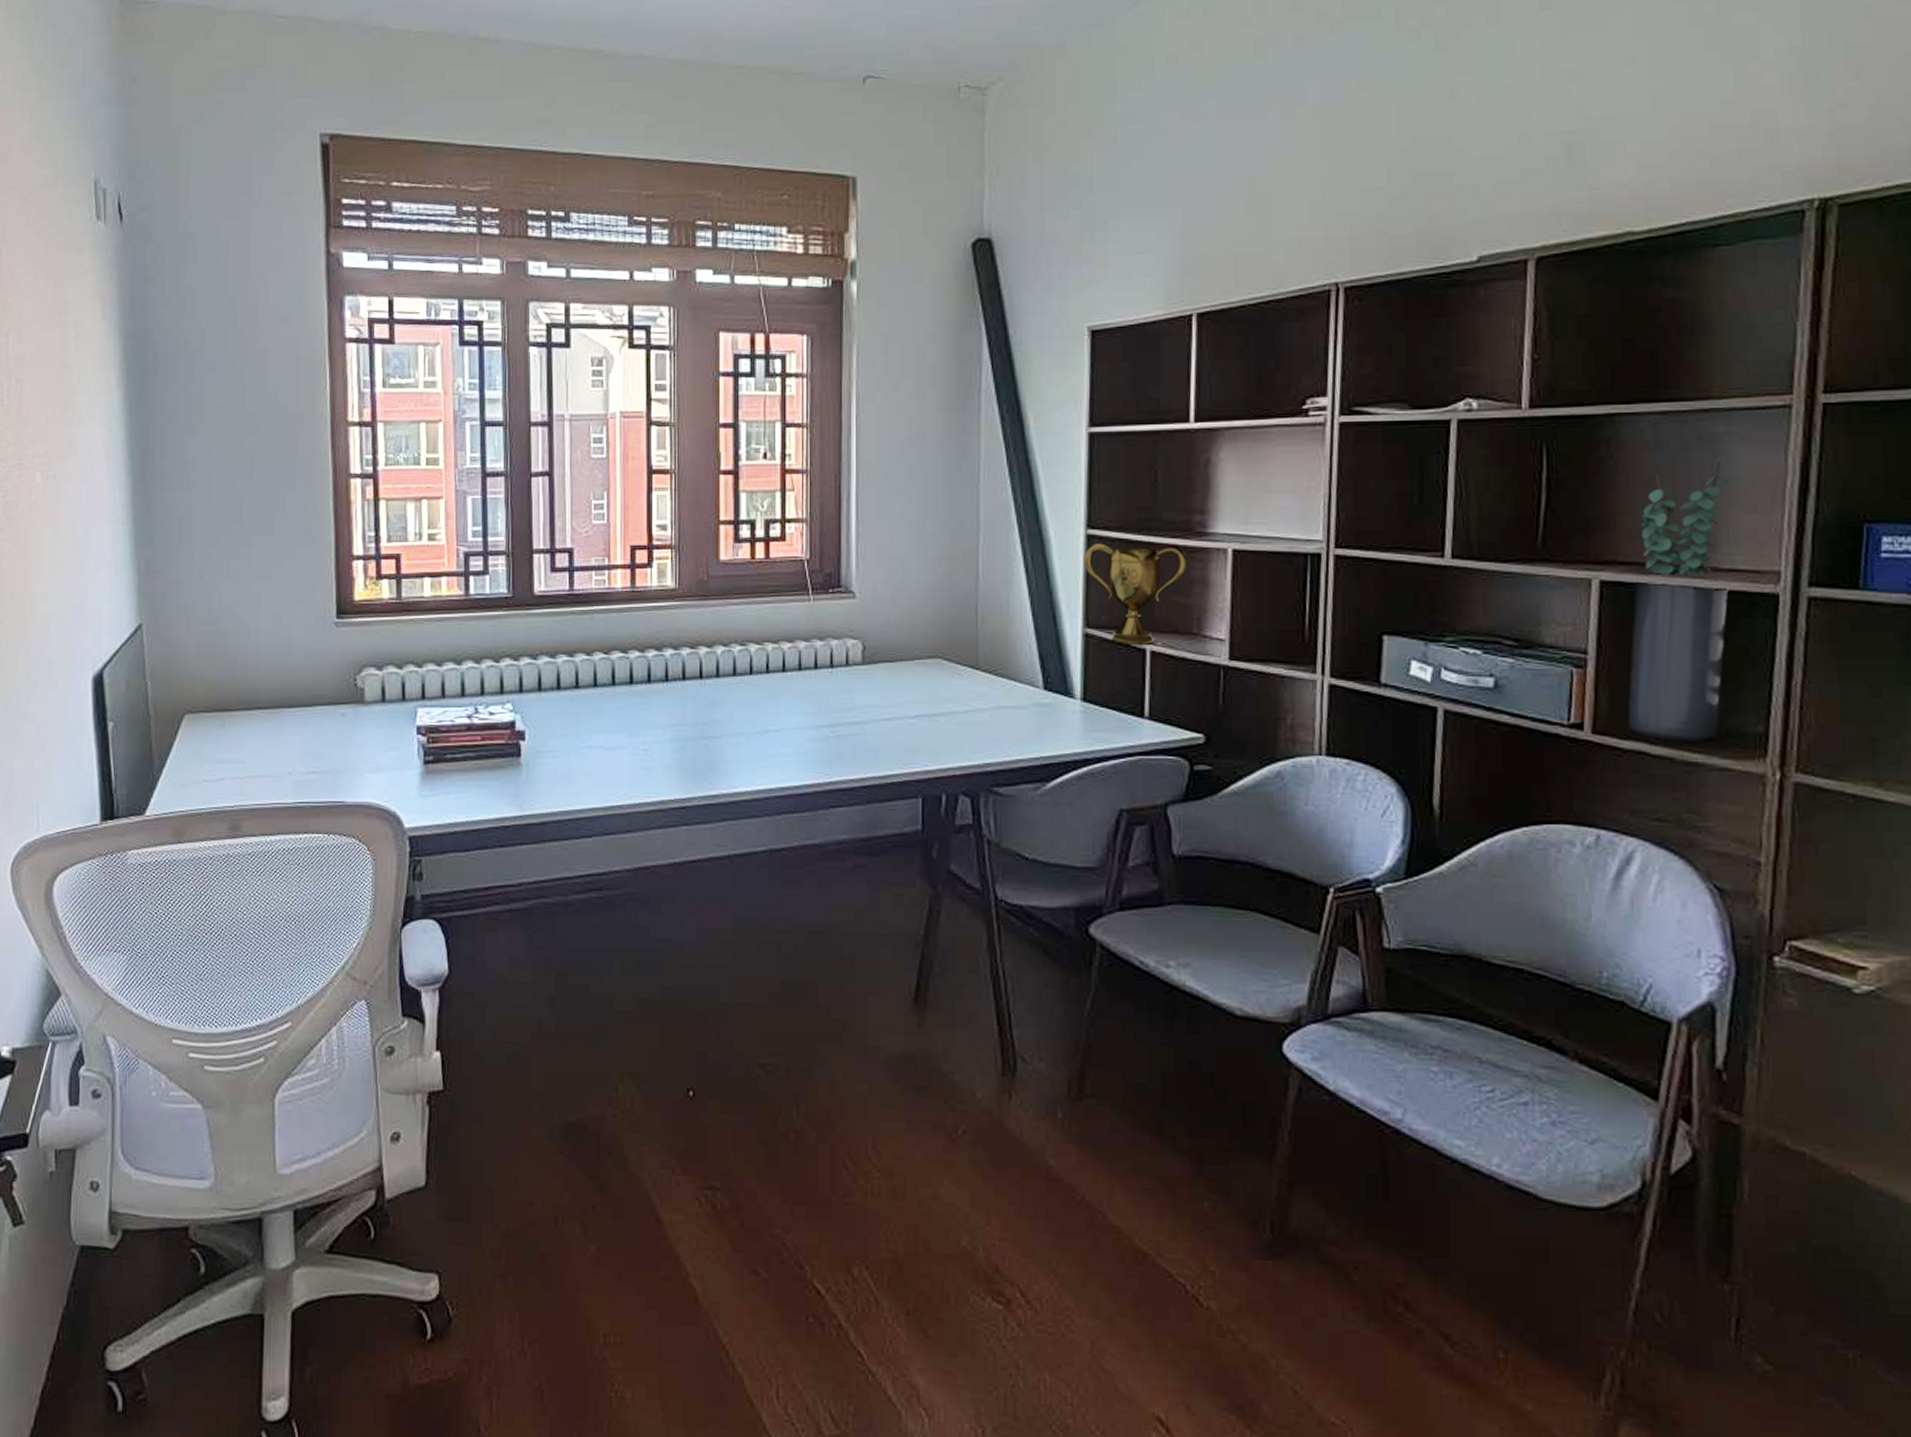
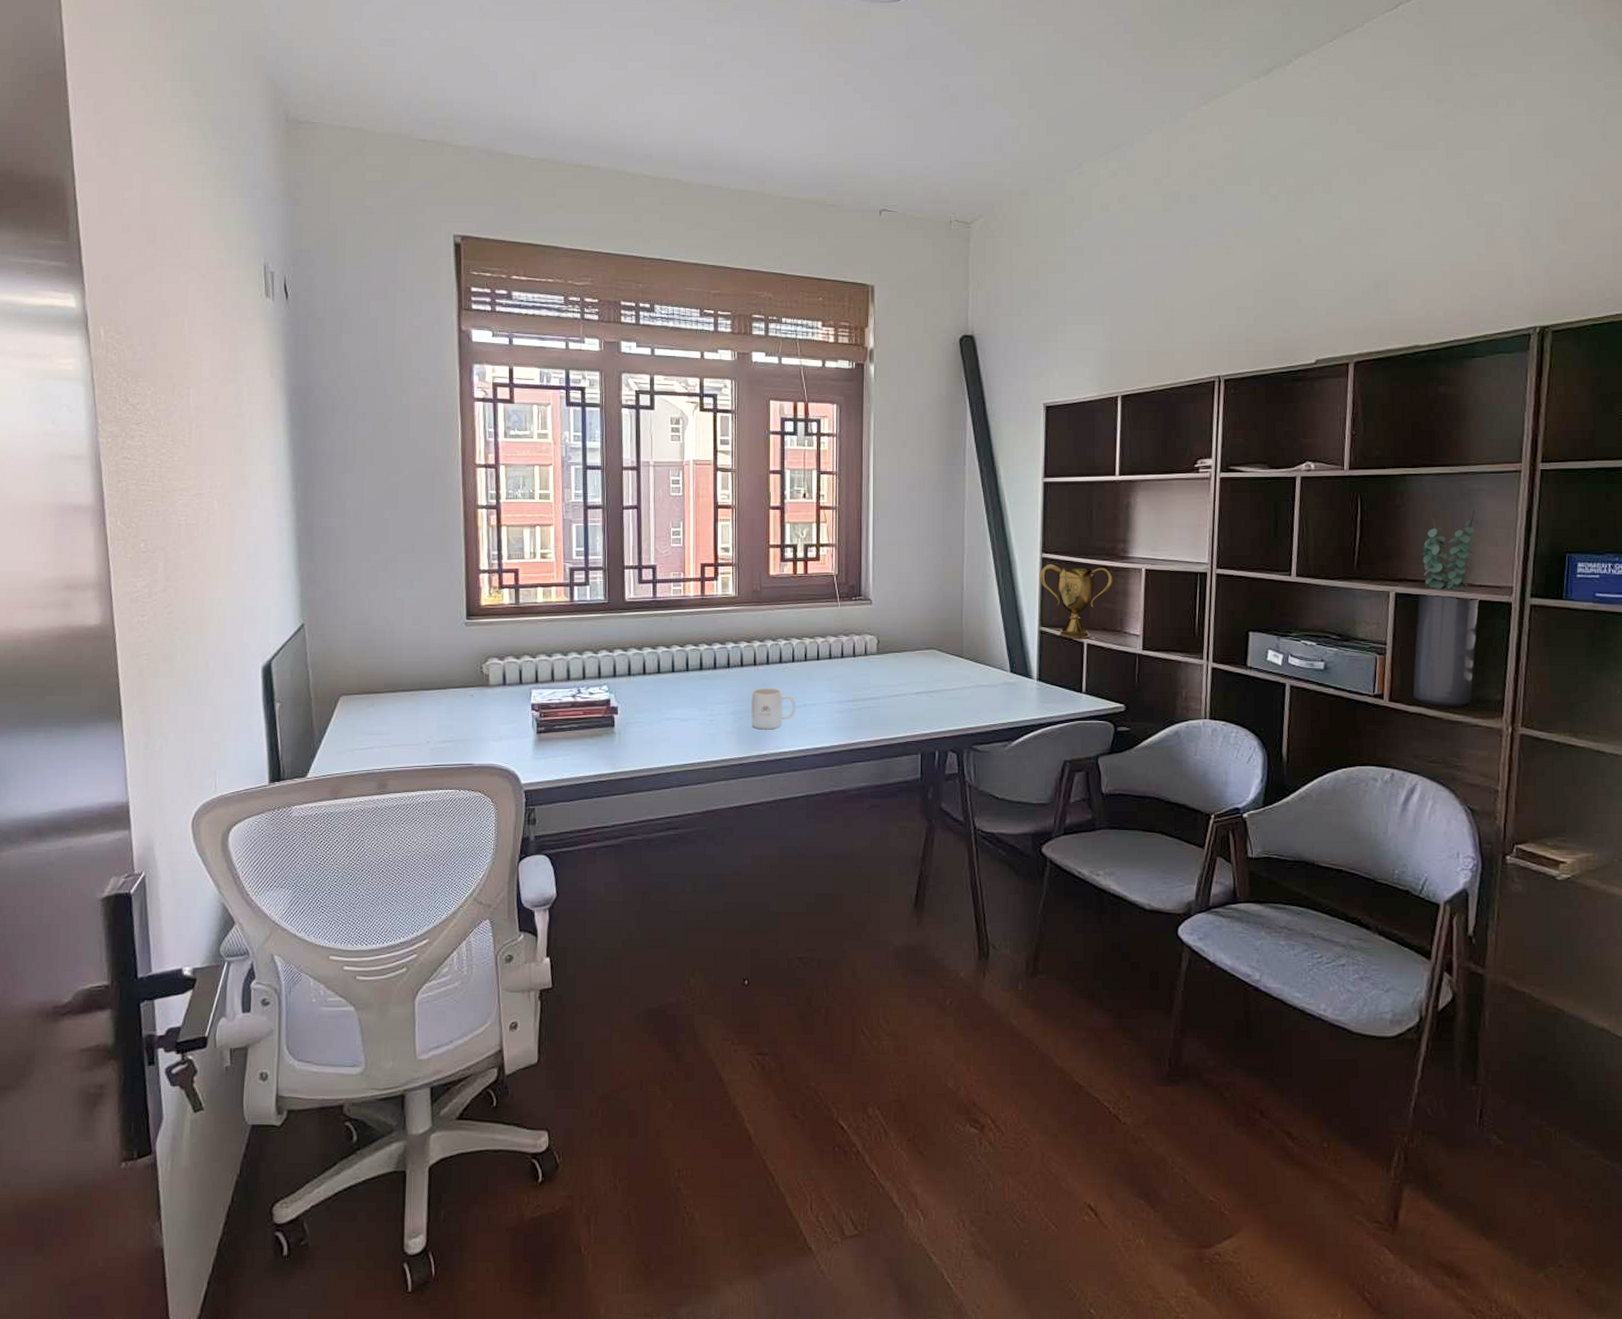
mug: none [696,708,754,763] -> present [751,688,796,730]

